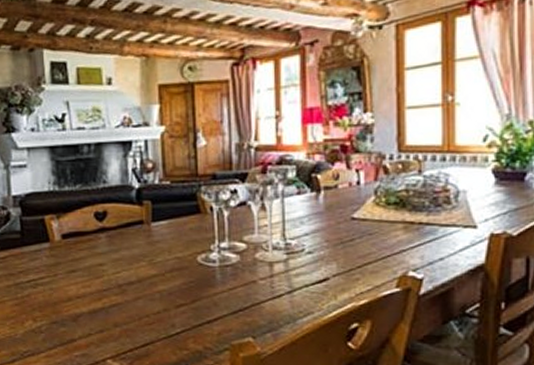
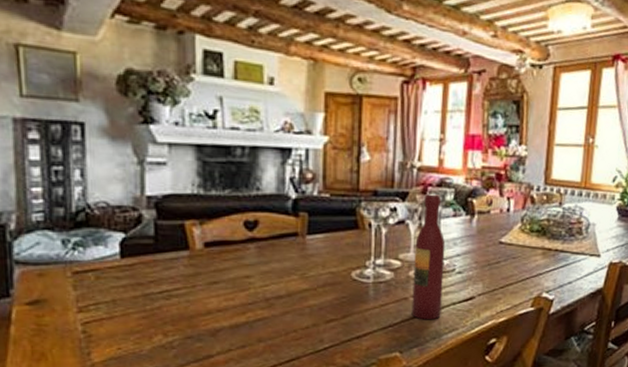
wine bottle: none [259,172,293,304] -> present [411,193,446,320]

